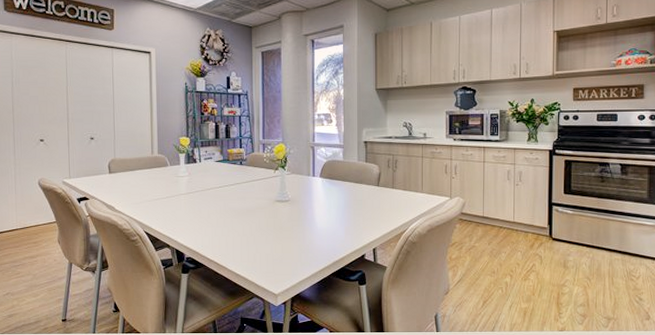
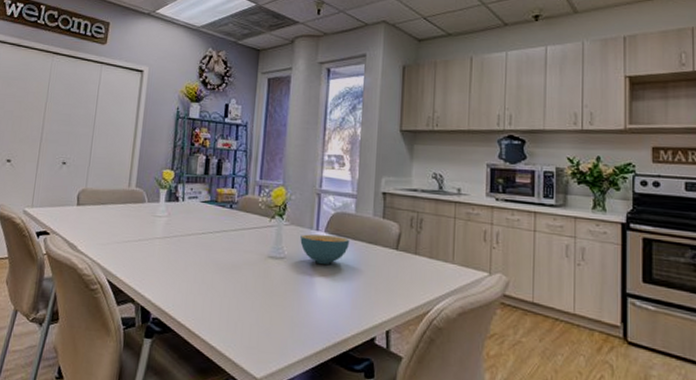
cereal bowl: none [300,180,341,202] -> present [300,234,350,264]

